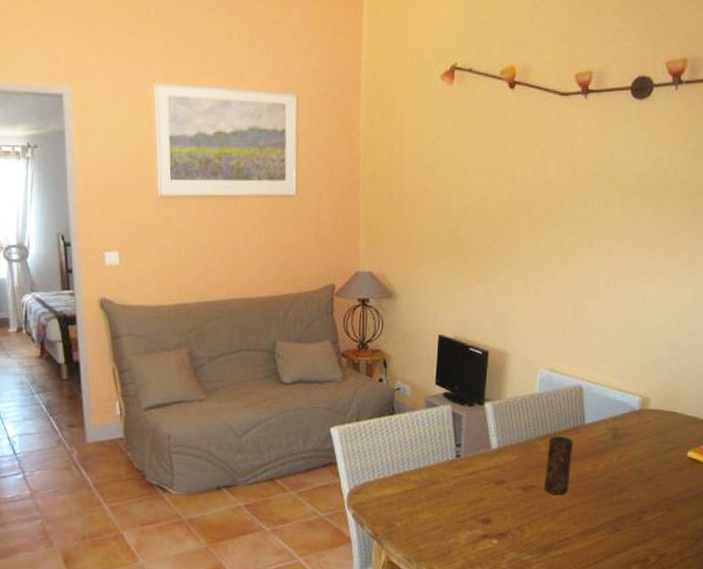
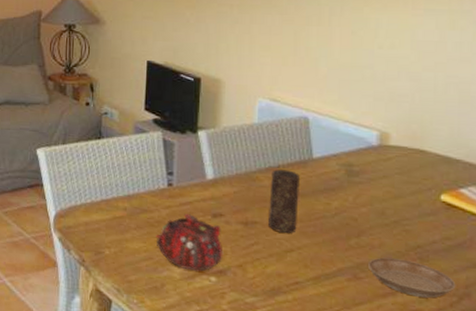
teapot: none [444,483,505,536] -> present [156,214,224,271]
saucer: none [626,510,695,542] -> present [368,257,456,298]

